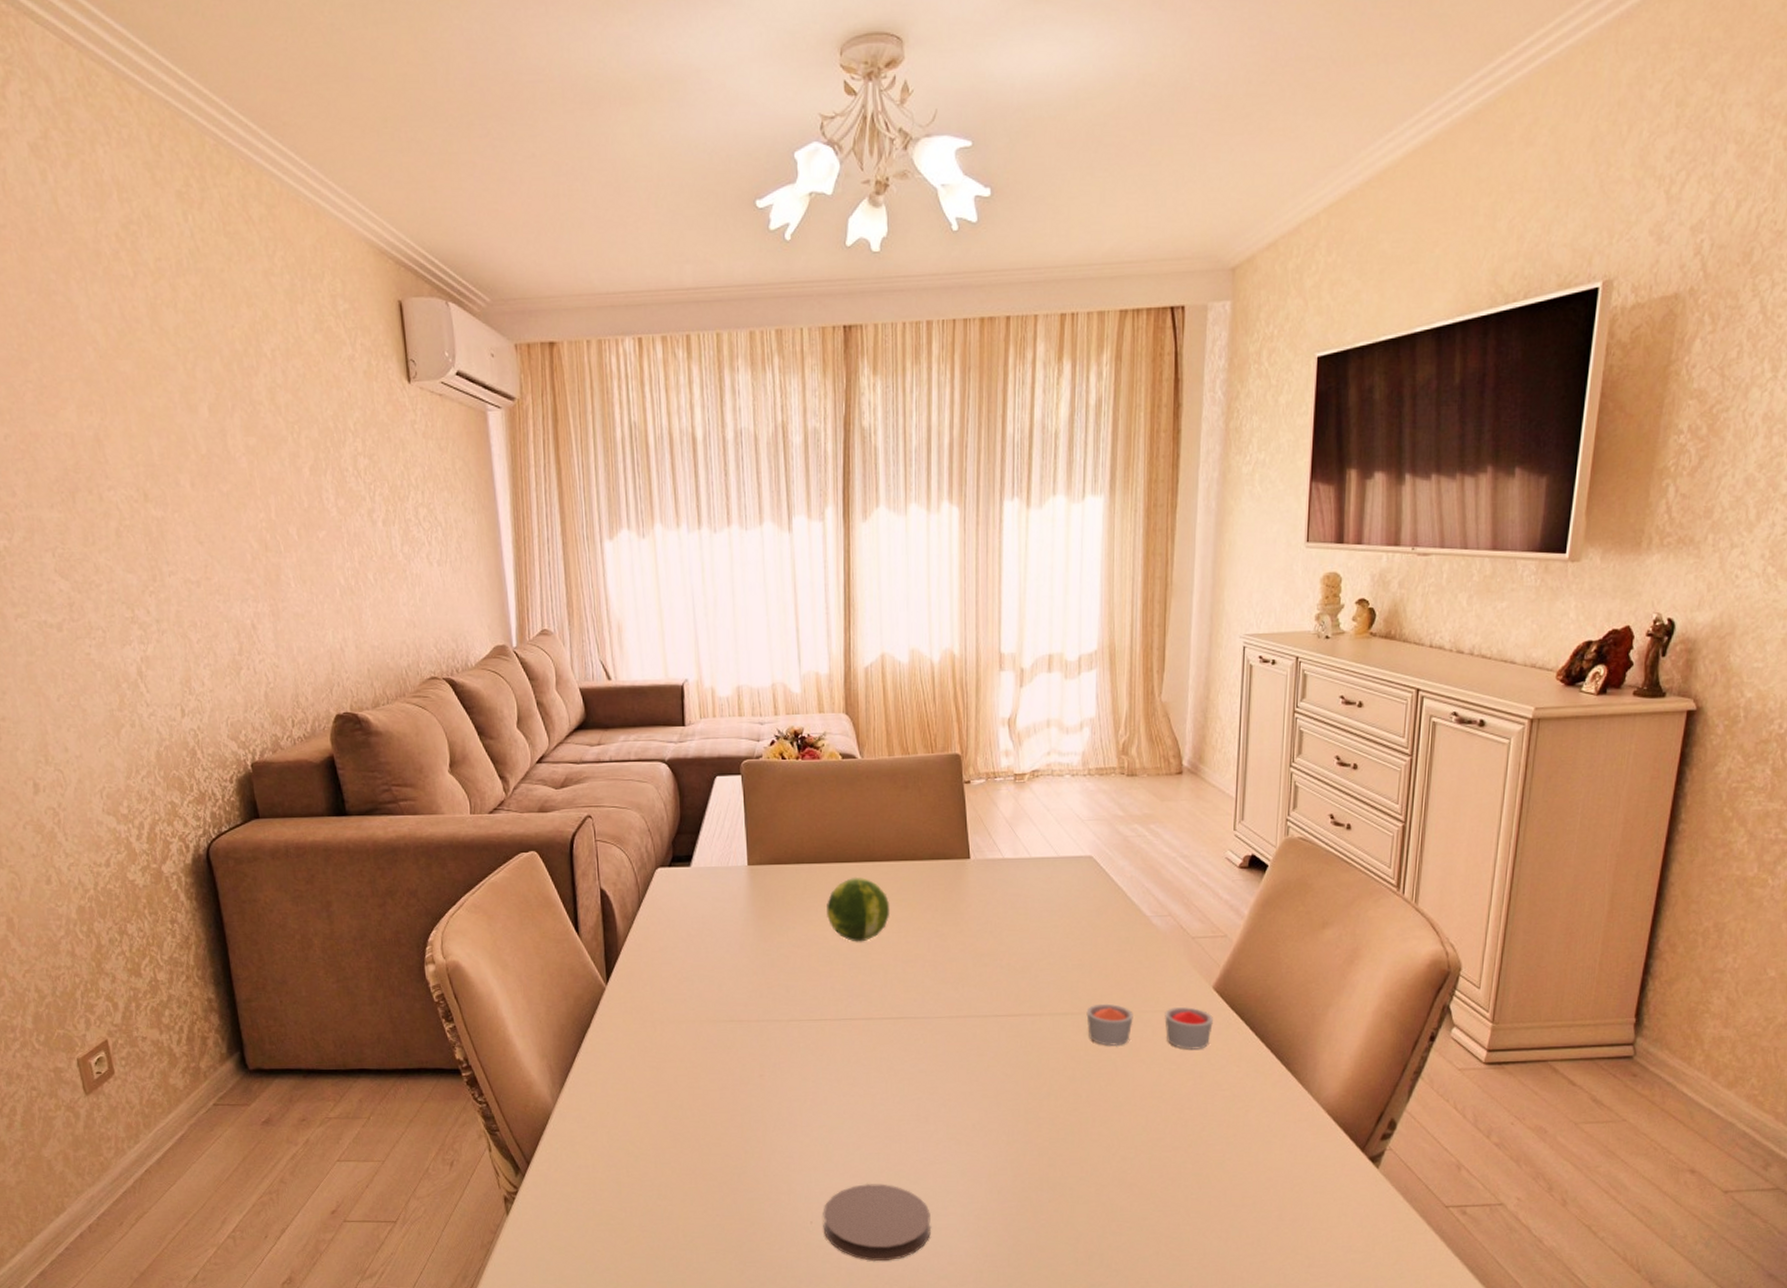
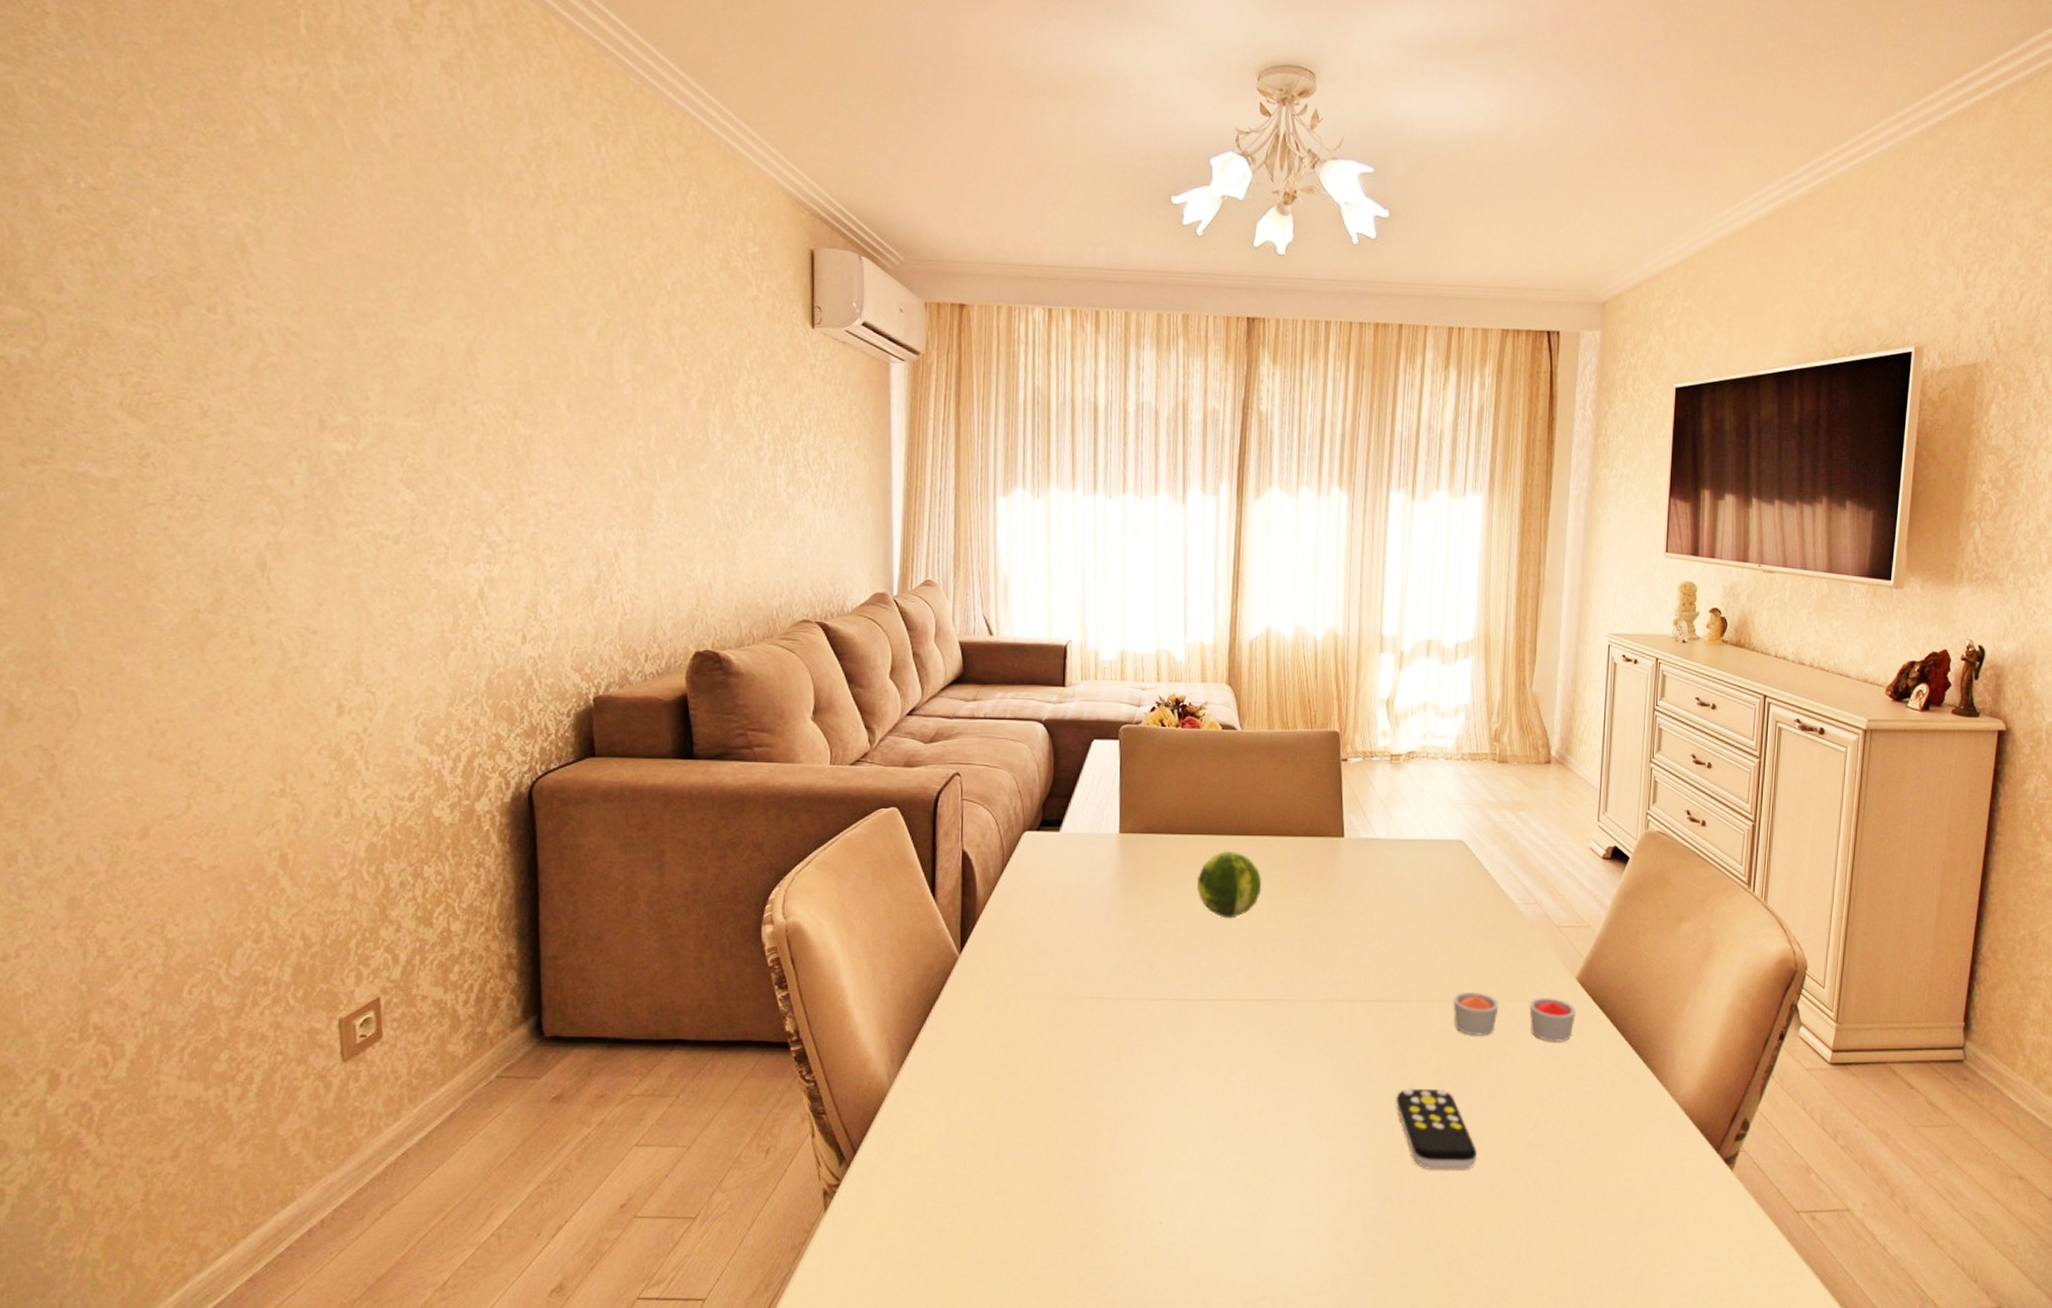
coaster: present [823,1184,932,1262] -> none [1173,1180,1288,1268]
remote control: none [1031,1096,1115,1172] -> present [1395,1088,1478,1170]

